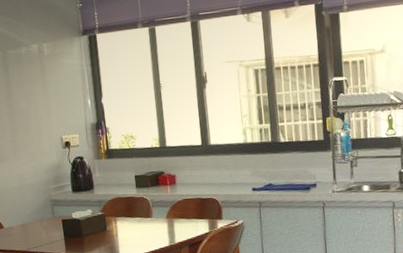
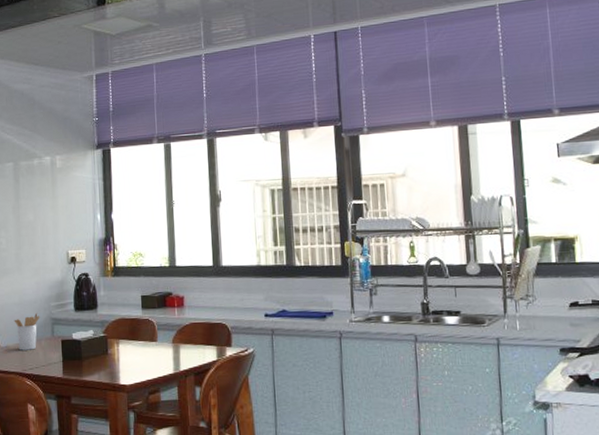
utensil holder: none [15,196,40,231] -> present [14,313,40,351]

